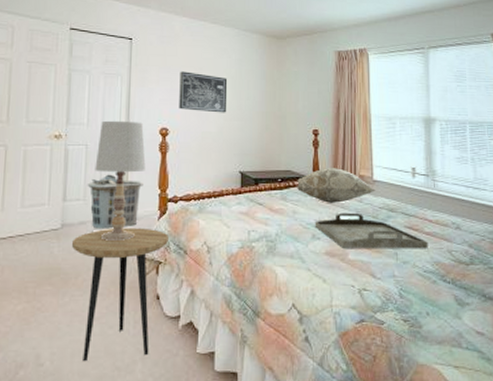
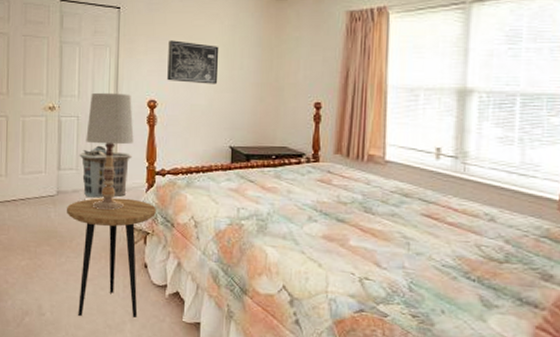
decorative pillow: present [296,167,375,203] -> none [292,144,387,184]
serving tray: present [315,212,428,249] -> none [311,195,450,241]

